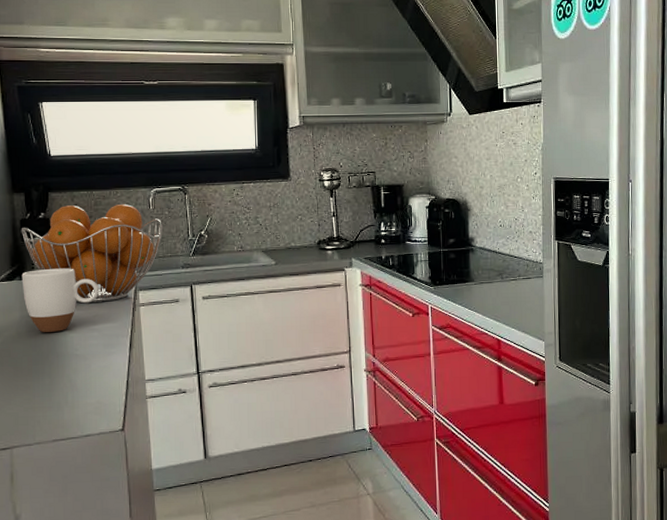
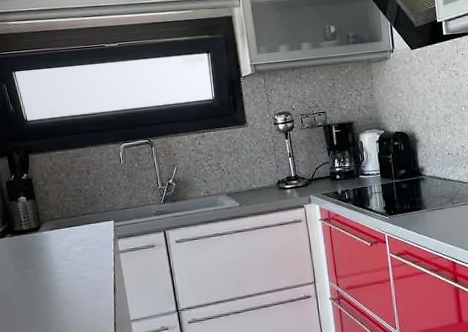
fruit basket: present [21,203,162,303] -> none [7,159,134,254]
mug: present [21,268,100,332] -> none [12,222,83,283]

